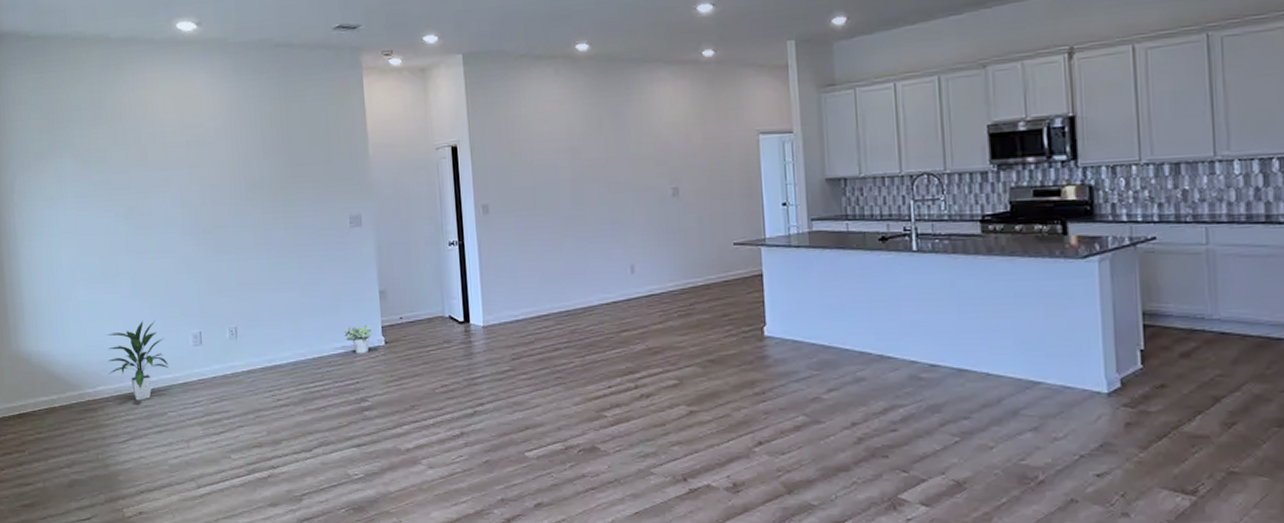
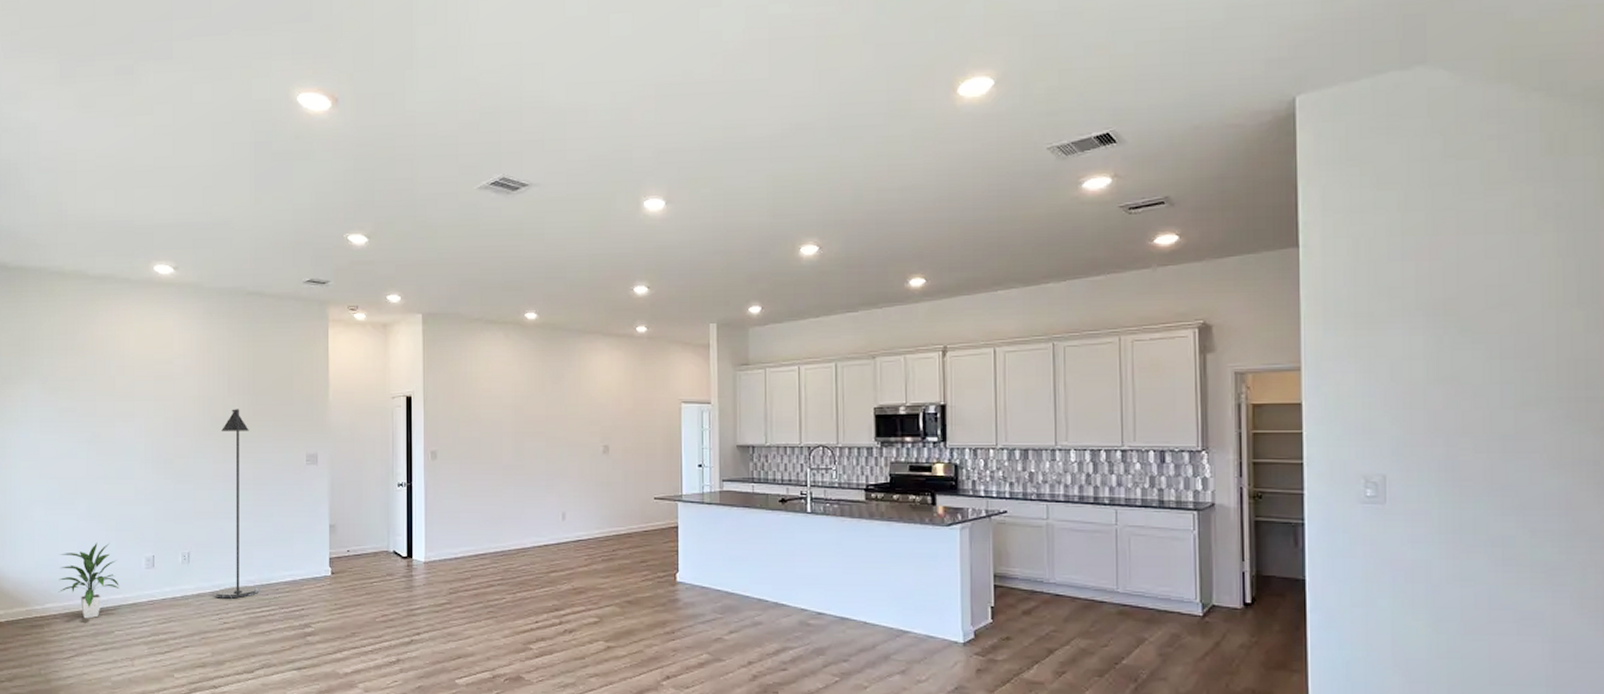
floor lamp: none [259,171,310,374] -> present [215,409,258,599]
potted plant: present [343,324,373,354] -> none [292,555,320,583]

